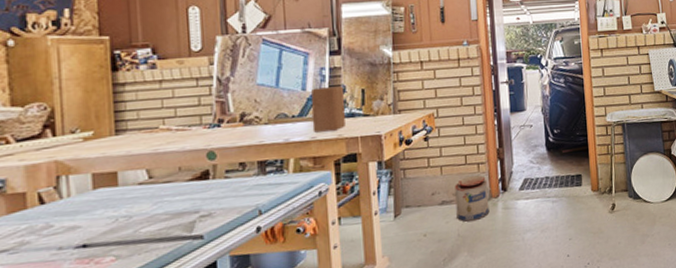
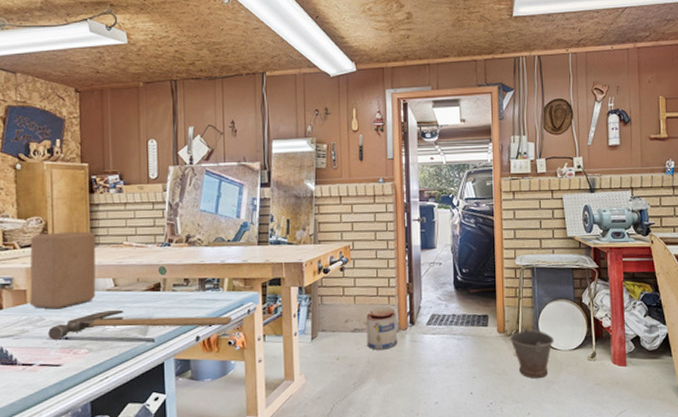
wood block: none [29,116,124,214] -> present [30,231,96,310]
claw hammer: none [59,201,300,250] -> present [48,310,232,340]
wood block: present [311,86,346,133] -> none [244,215,273,256]
bucket: none [603,182,648,234] -> present [509,327,555,378]

